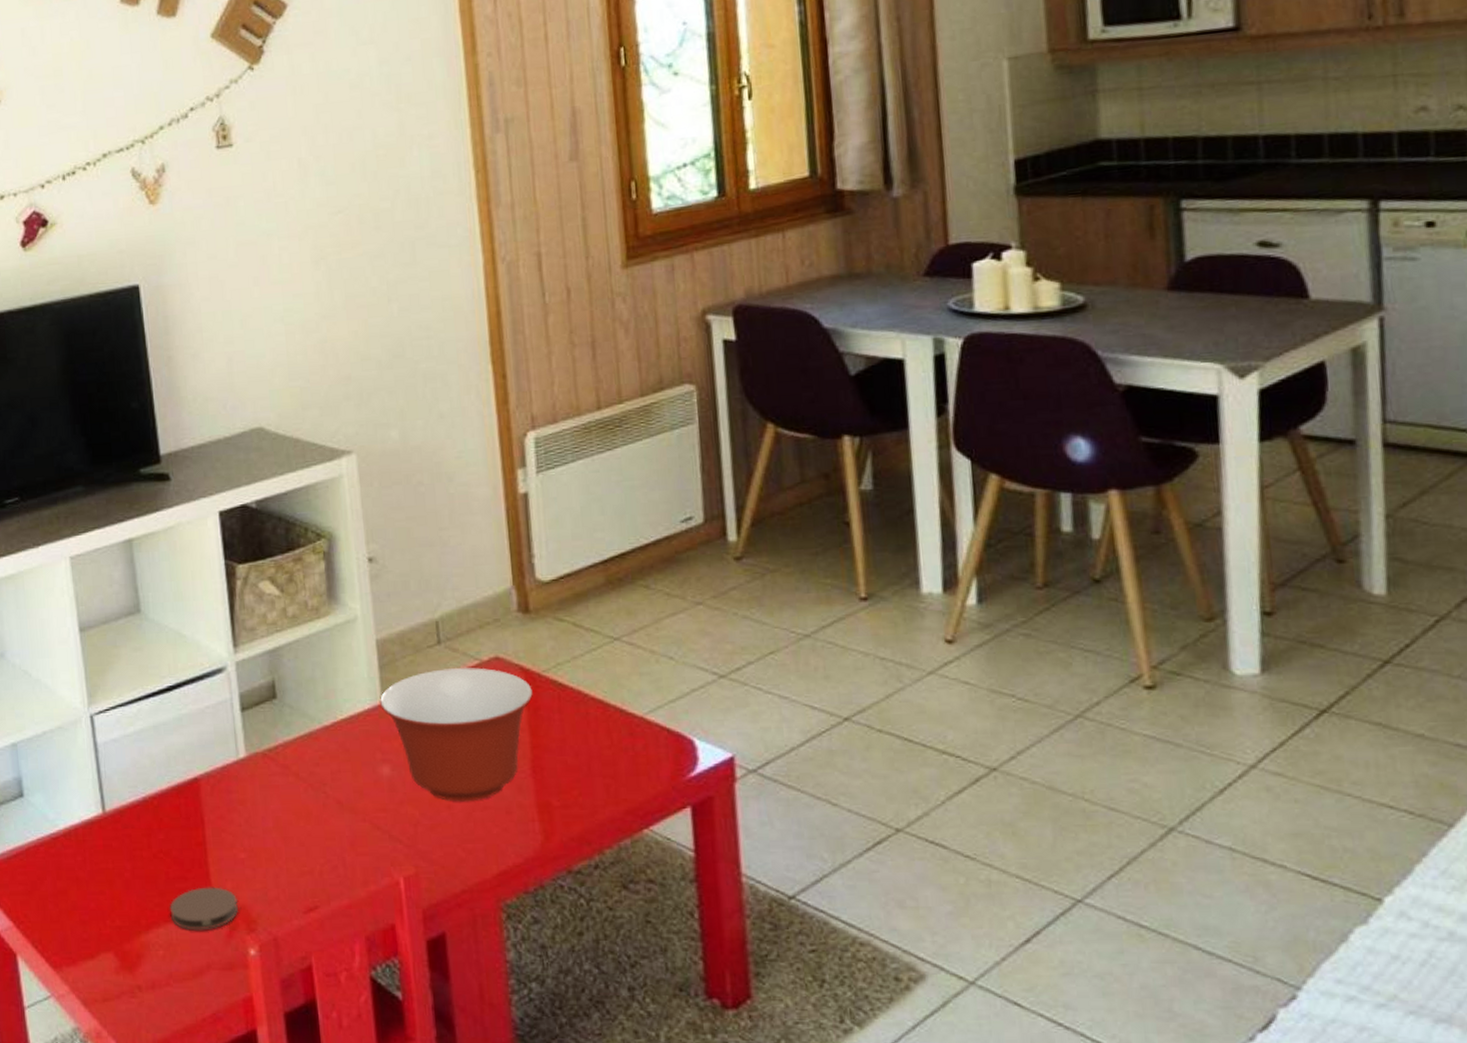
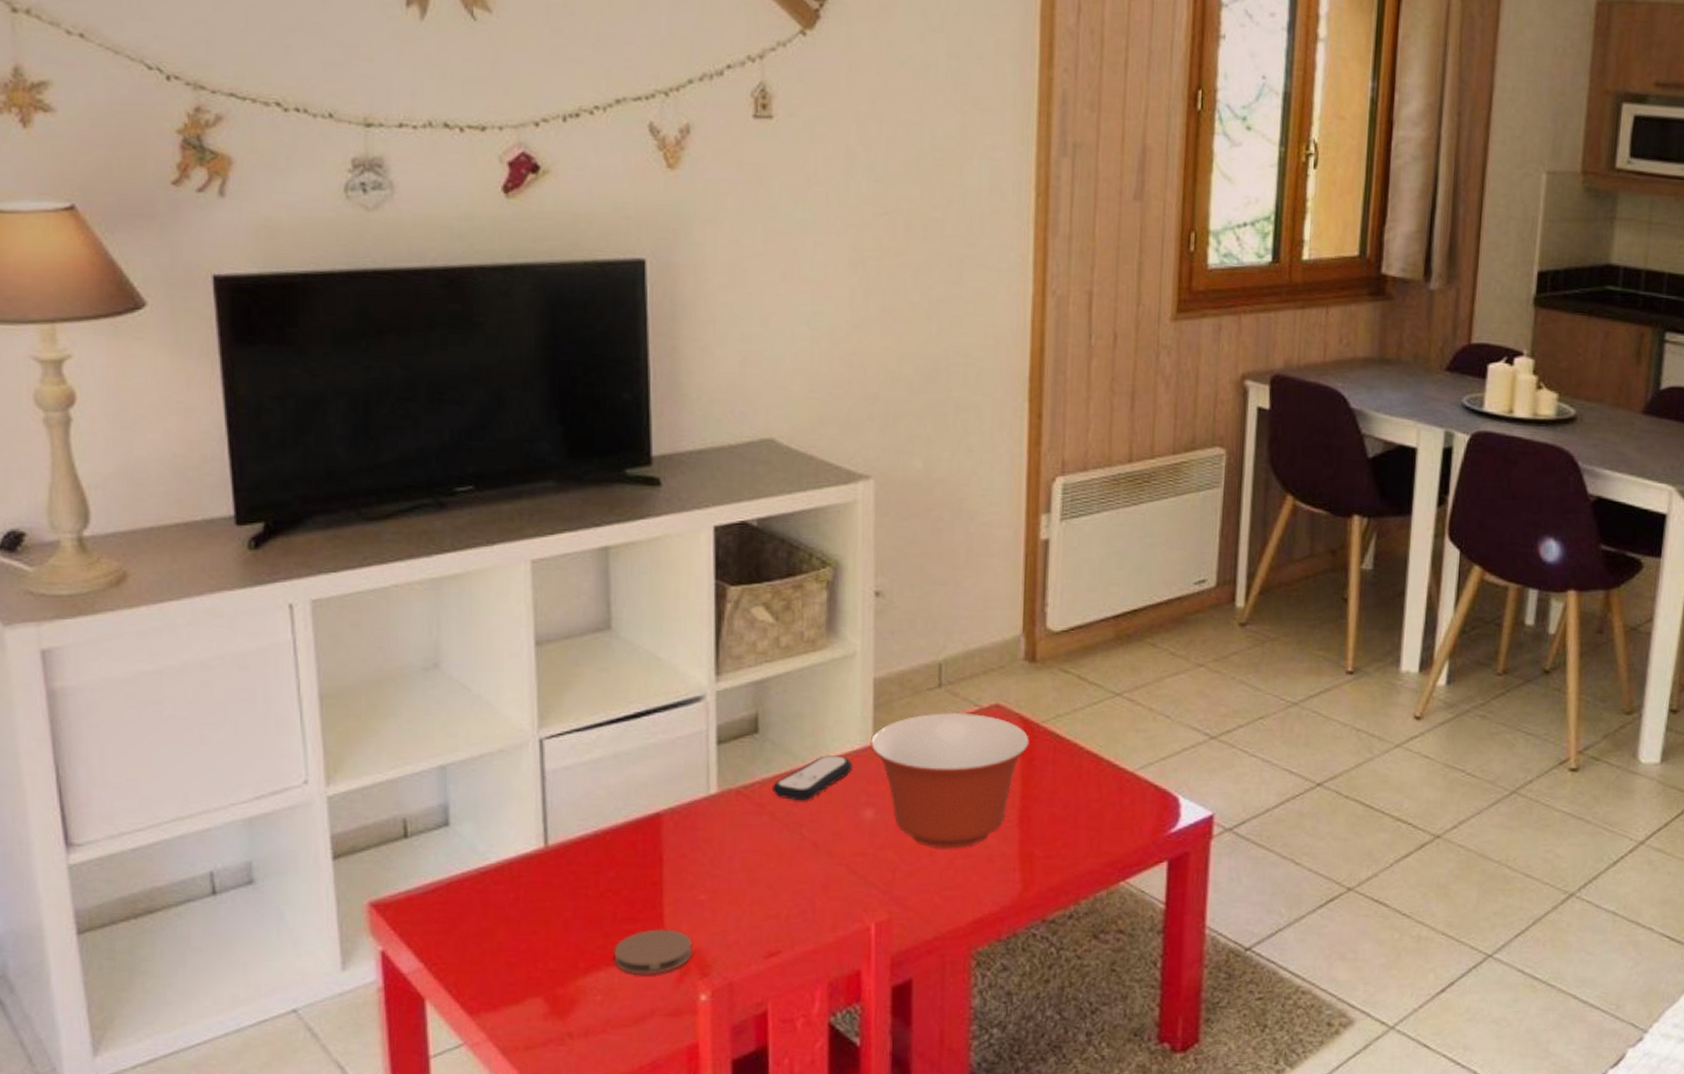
remote control: none [294,716,365,761] -> present [773,755,852,801]

